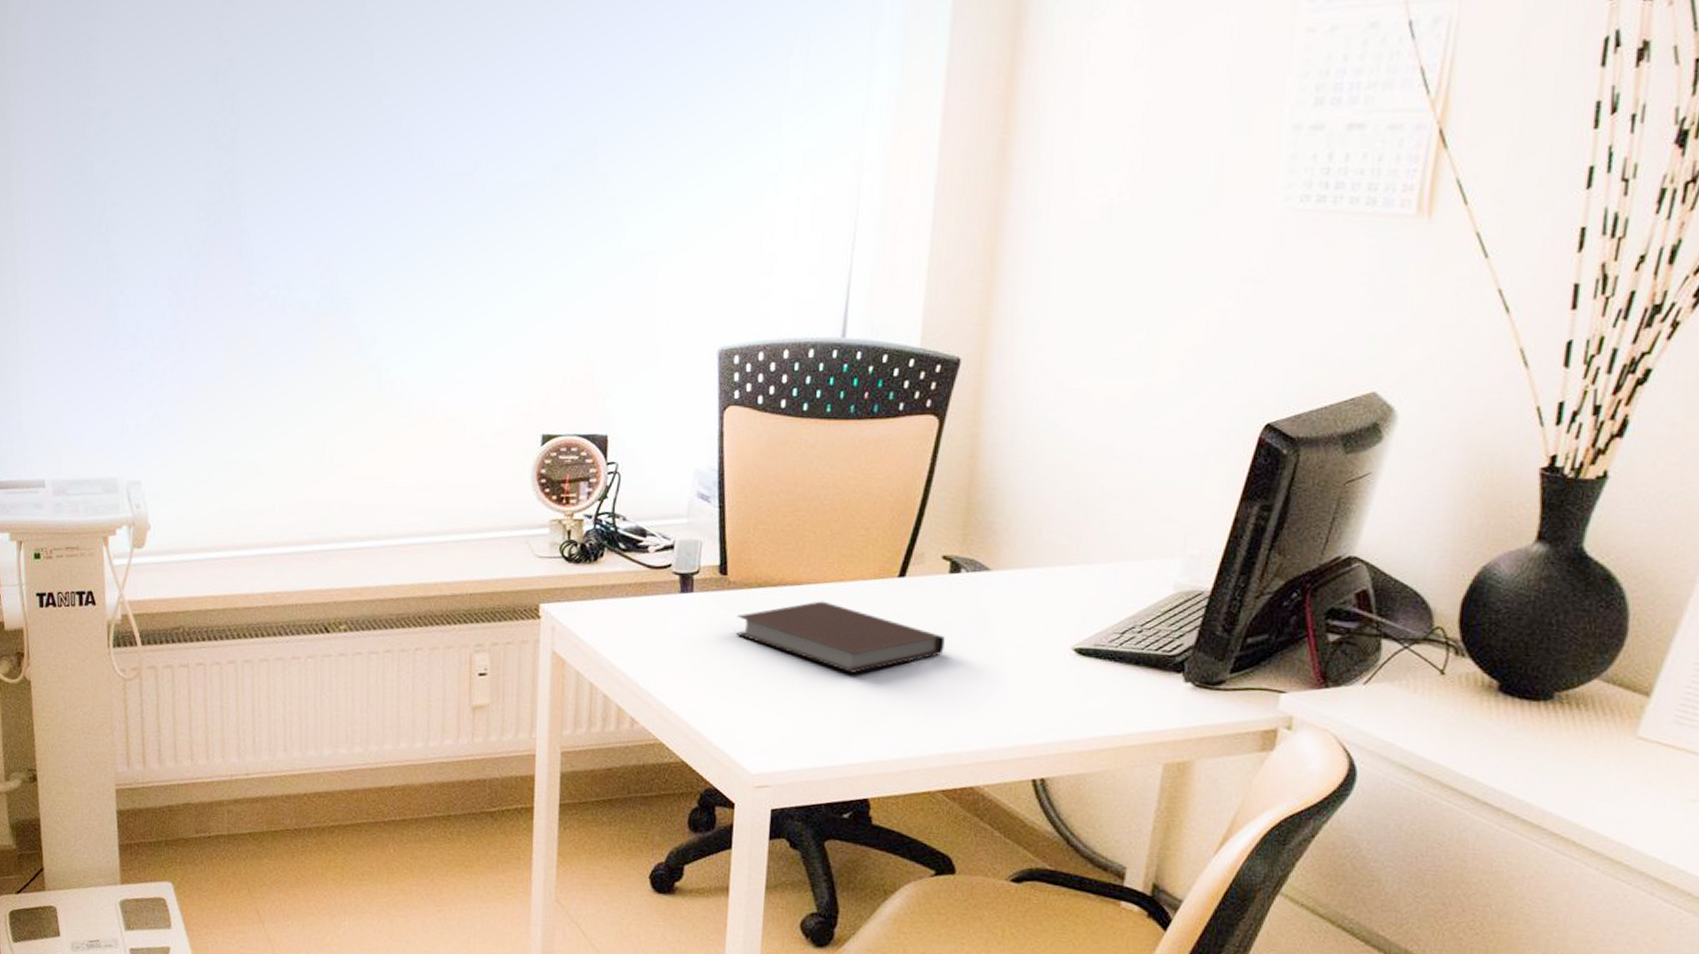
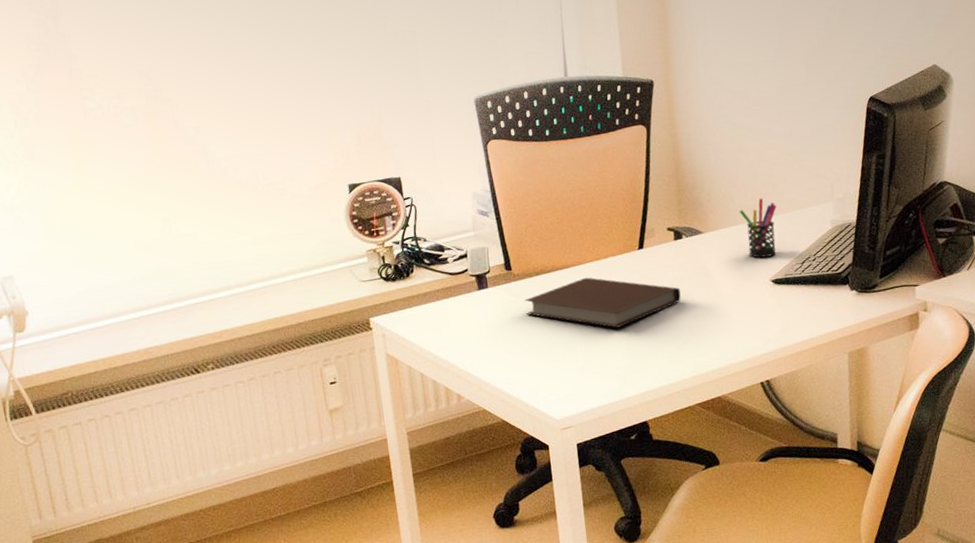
pen holder: none [1046,537,1101,617] -> present [739,198,777,258]

